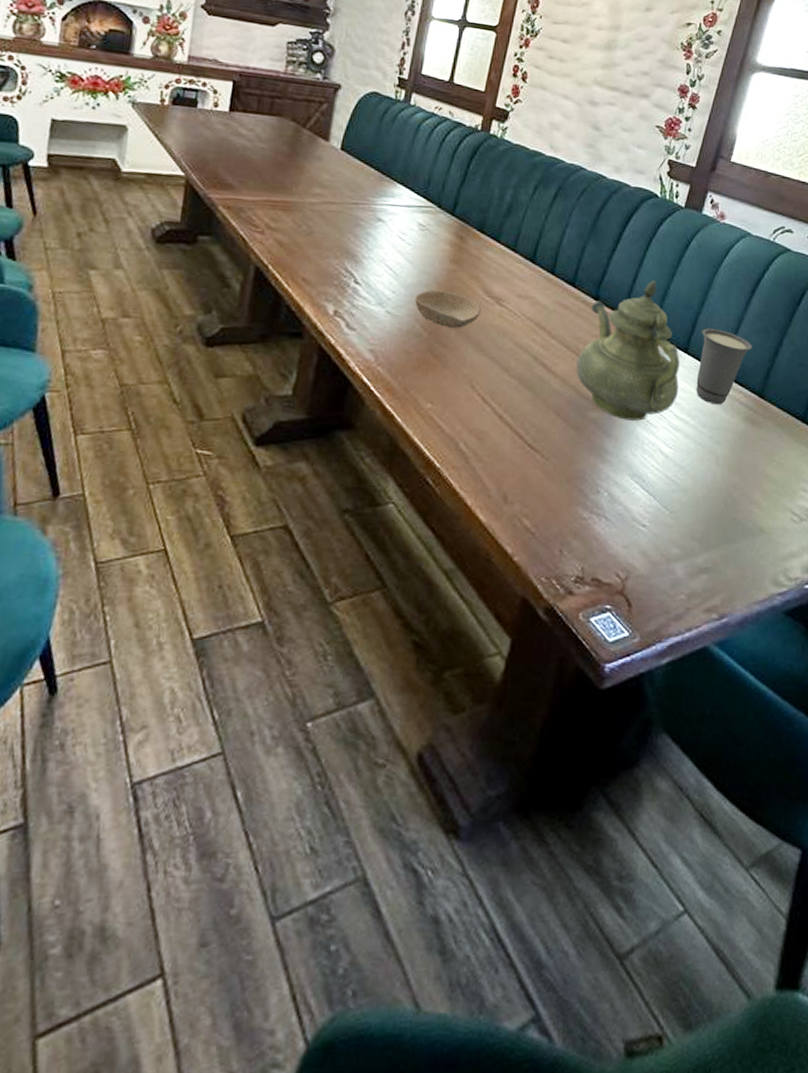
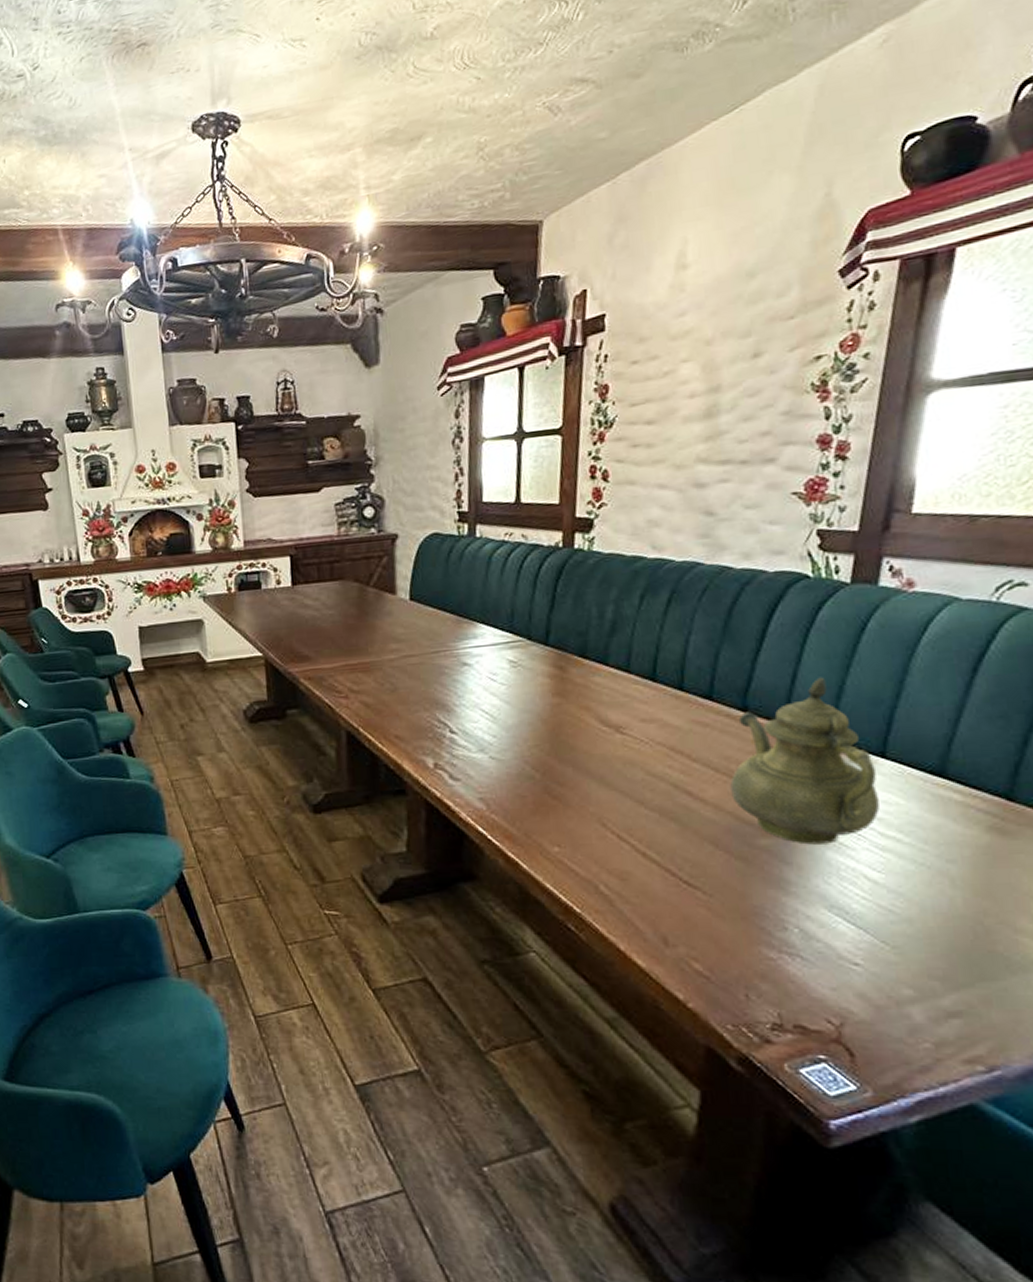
bowl: present [415,290,481,328] -> none [519,727,599,765]
cup: present [696,327,752,405] -> none [901,722,985,816]

